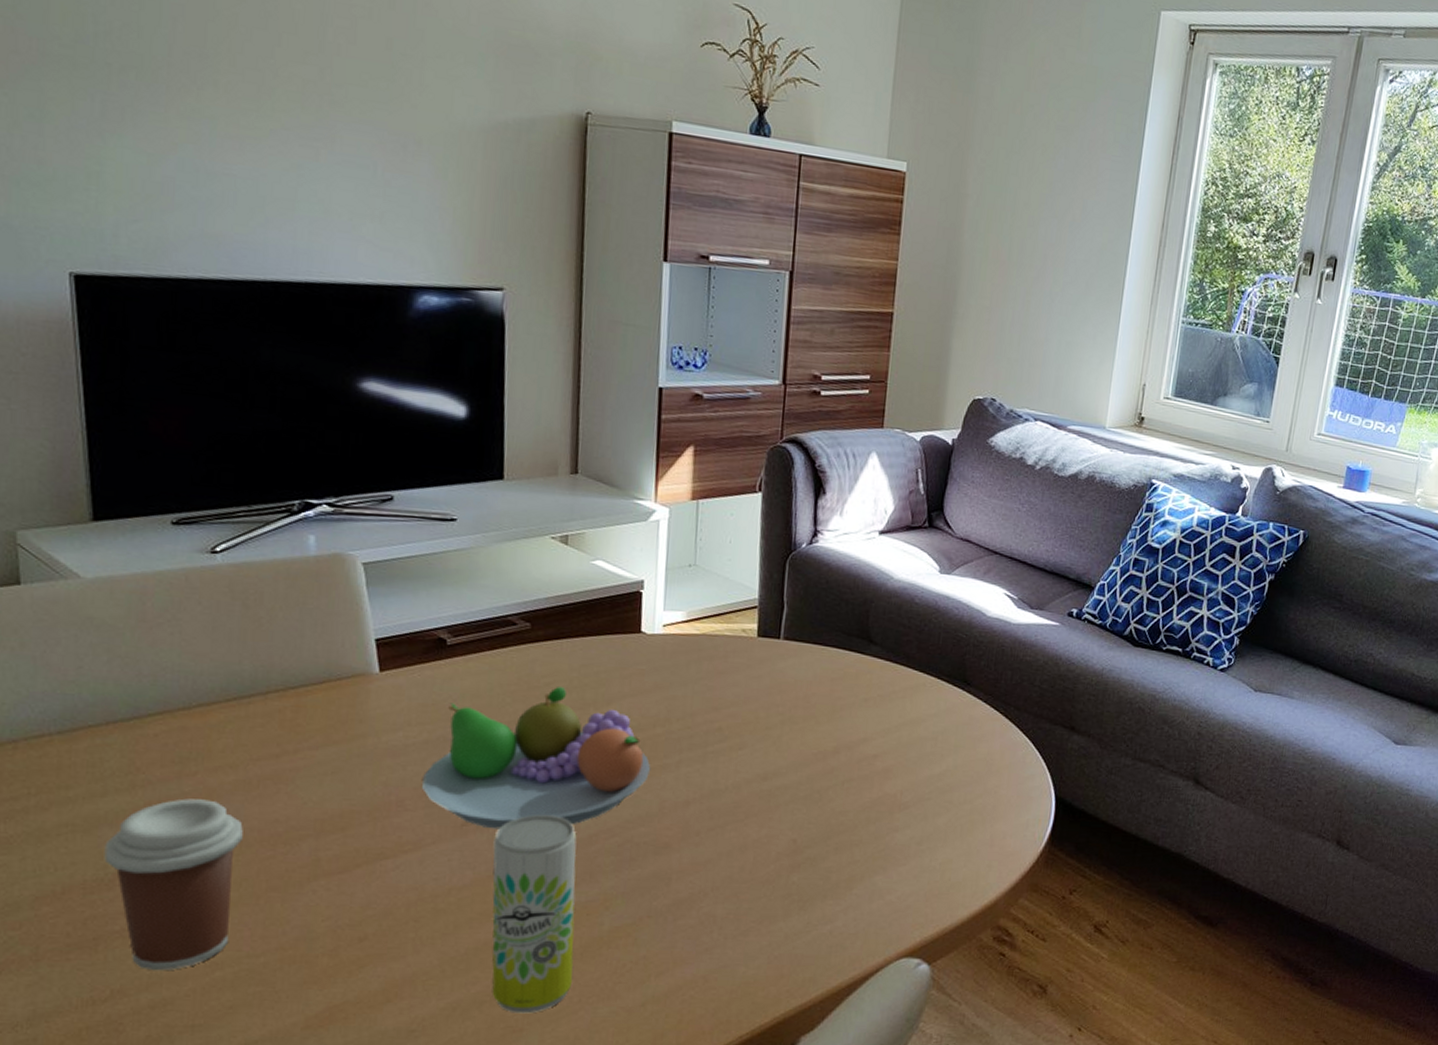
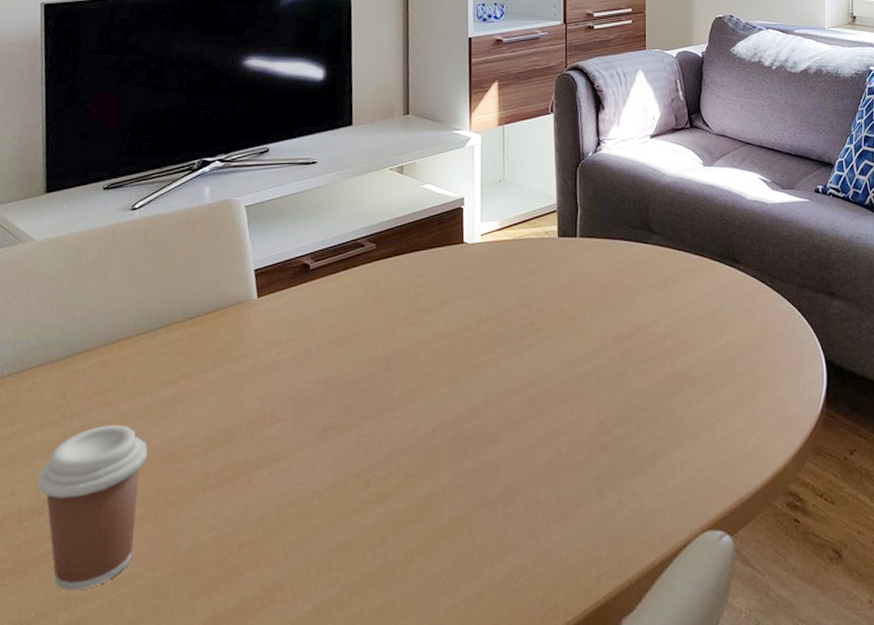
fruit bowl: present [422,686,651,830] -> none [291,296,477,433]
beverage can: present [492,815,577,1014] -> none [349,415,419,612]

